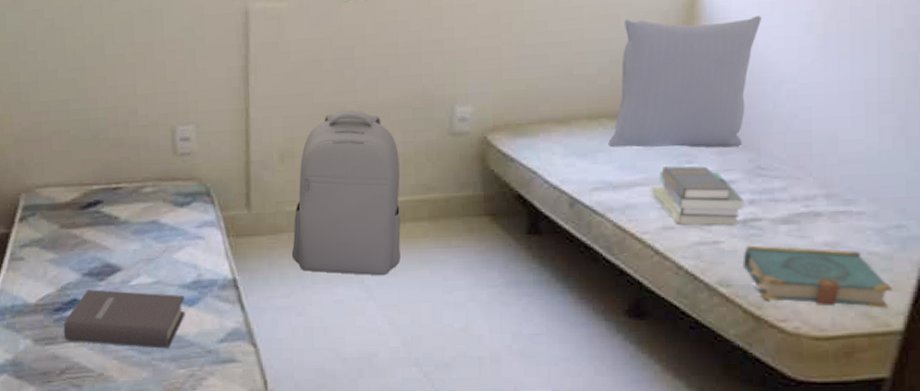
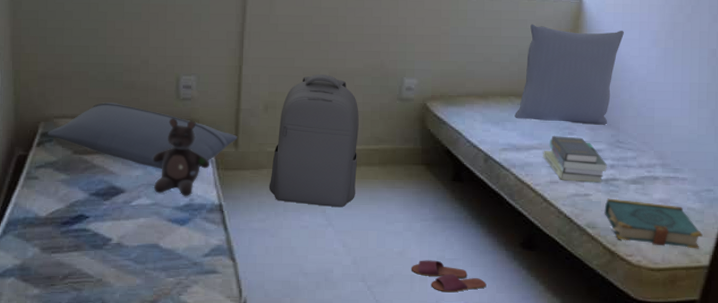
pillow: none [29,164,249,247] -> present [47,102,237,176]
book: present [63,289,185,349] -> none [69,207,177,260]
stuffed animal: none [150,179,219,271] -> present [152,119,210,196]
slippers: none [478,337,581,377] -> present [411,260,487,293]

